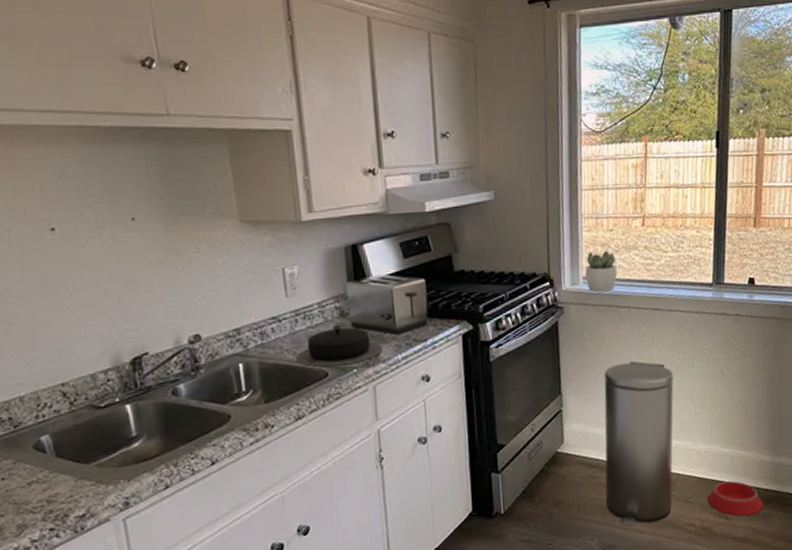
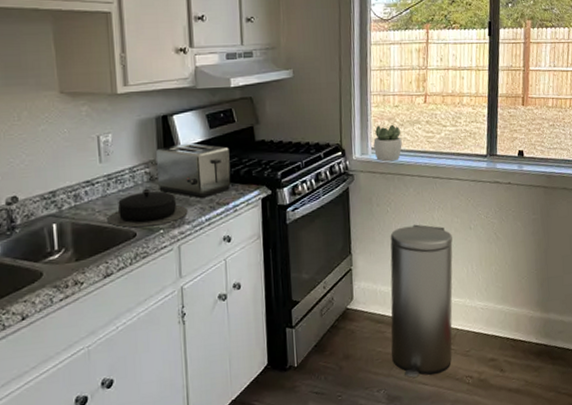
pet bowl: present [707,480,764,516] -> none [484,335,535,369]

